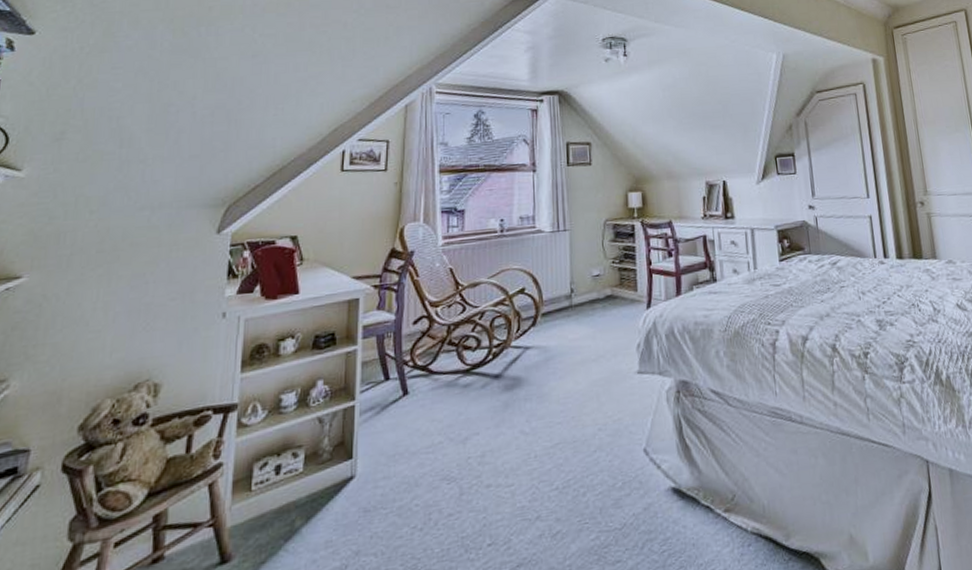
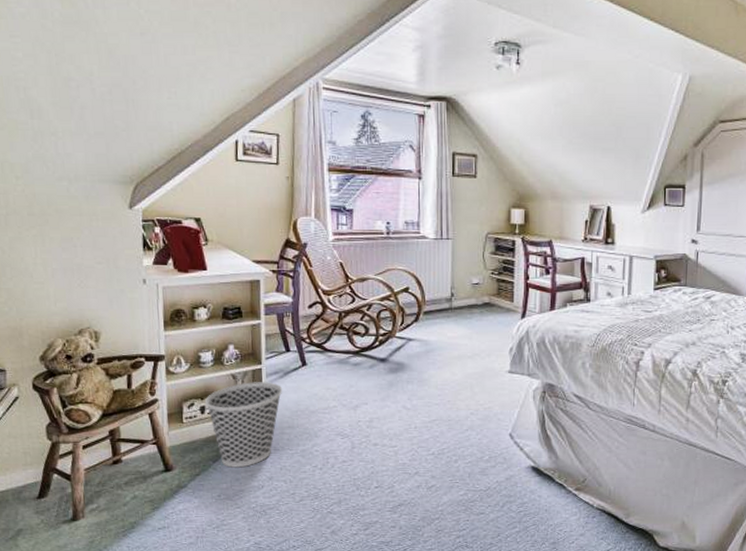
wastebasket: none [283,421,379,546] -> present [205,382,283,468]

